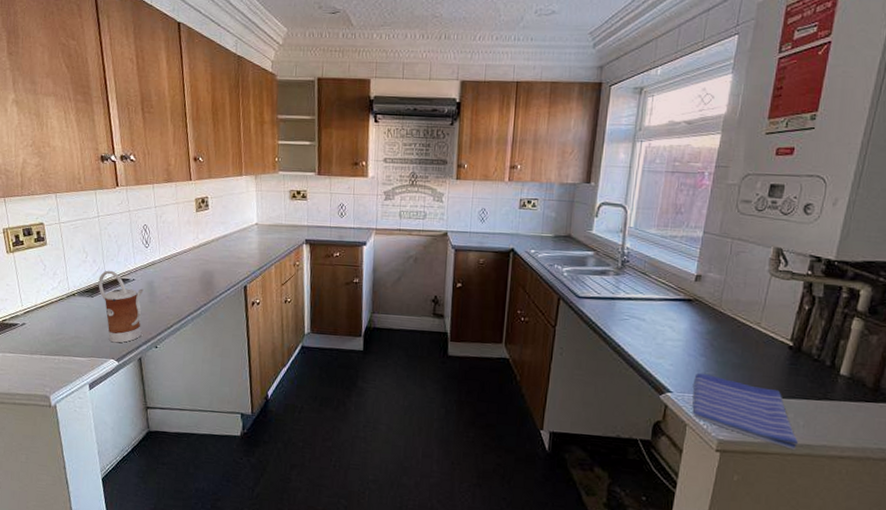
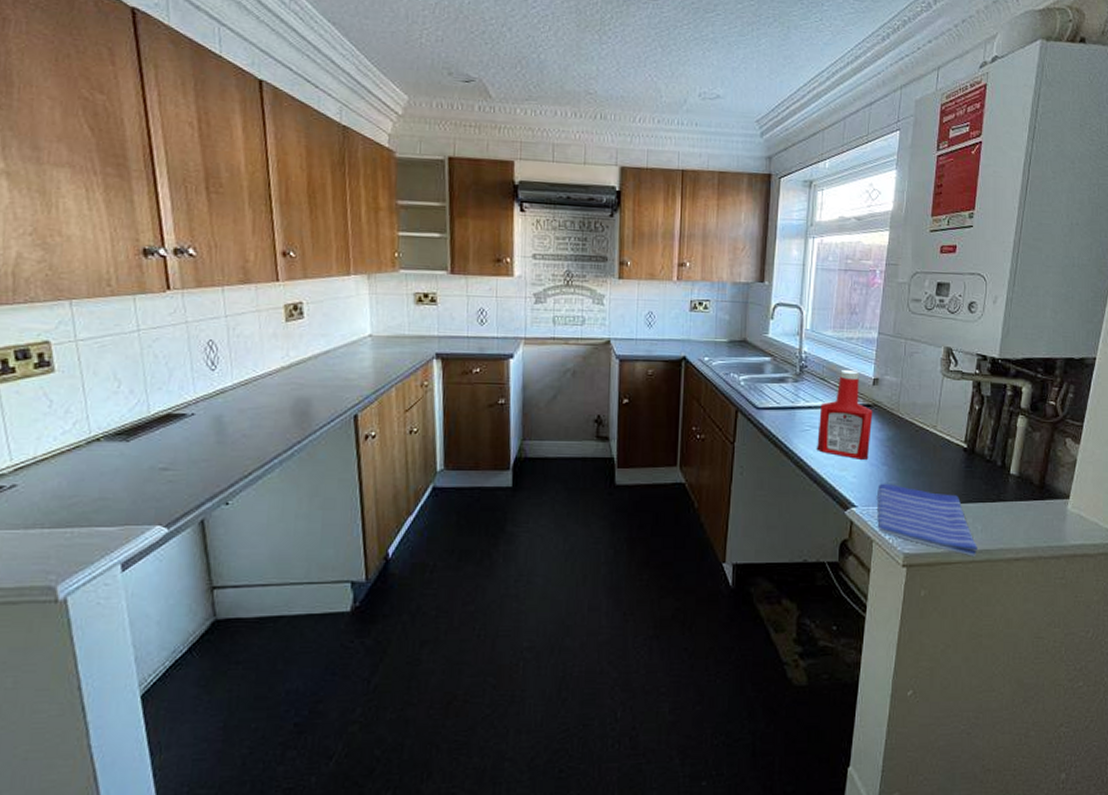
kettle: present [98,270,144,343] -> none [137,403,208,503]
ketchup bottle: none [635,265,694,350] -> present [817,369,873,460]

